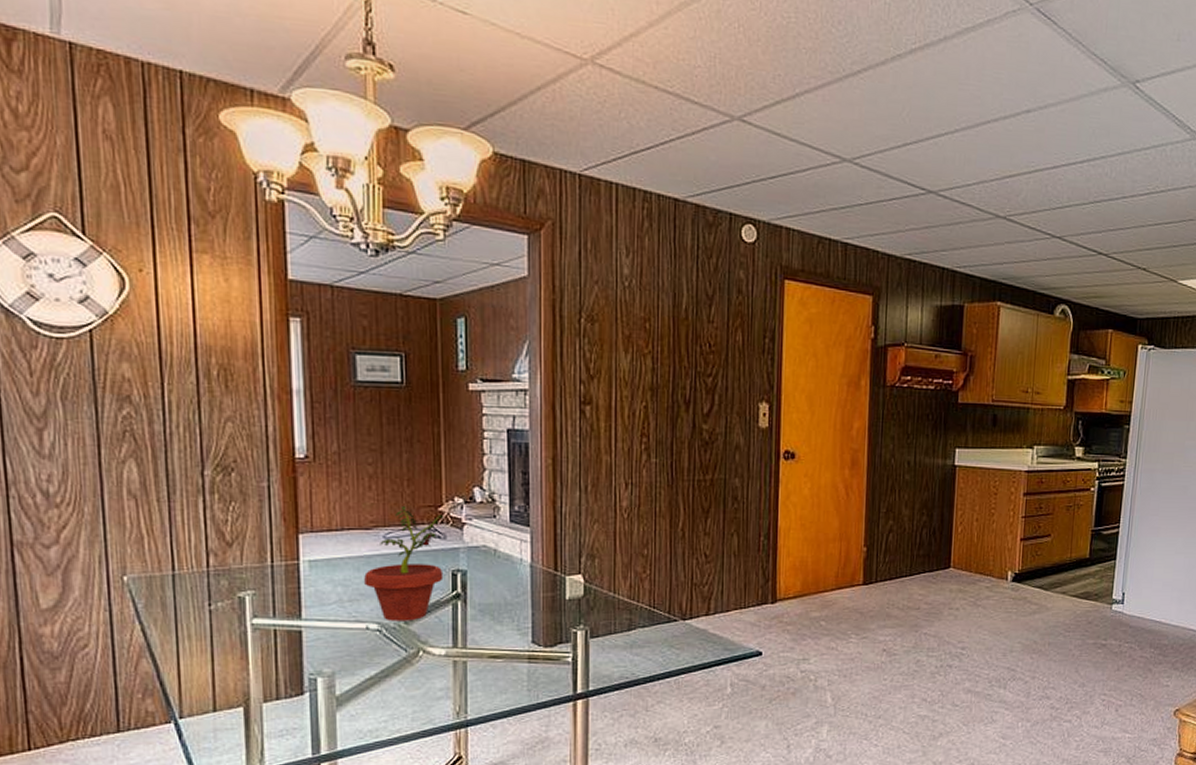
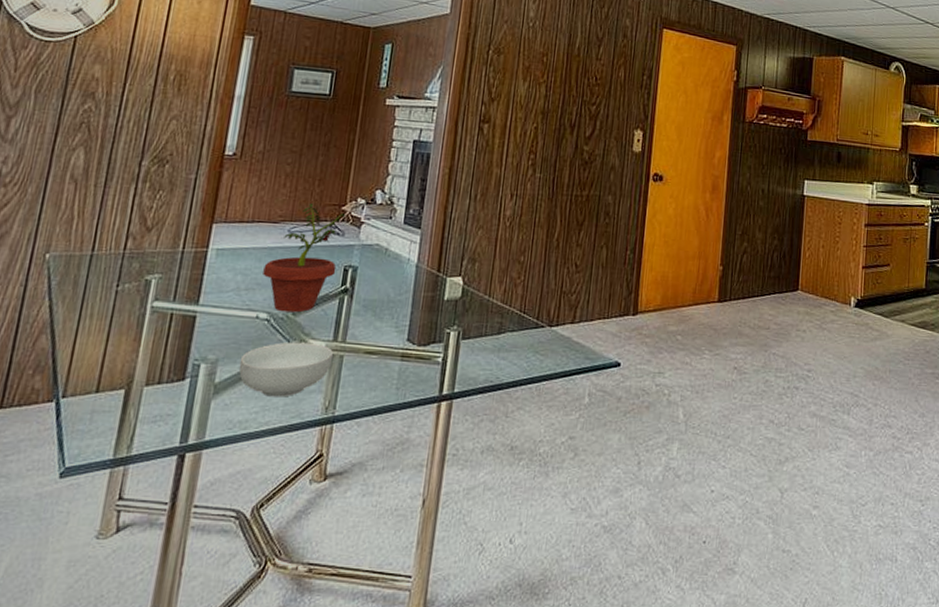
cereal bowl: none [357,650,456,706] -> present [239,342,334,397]

